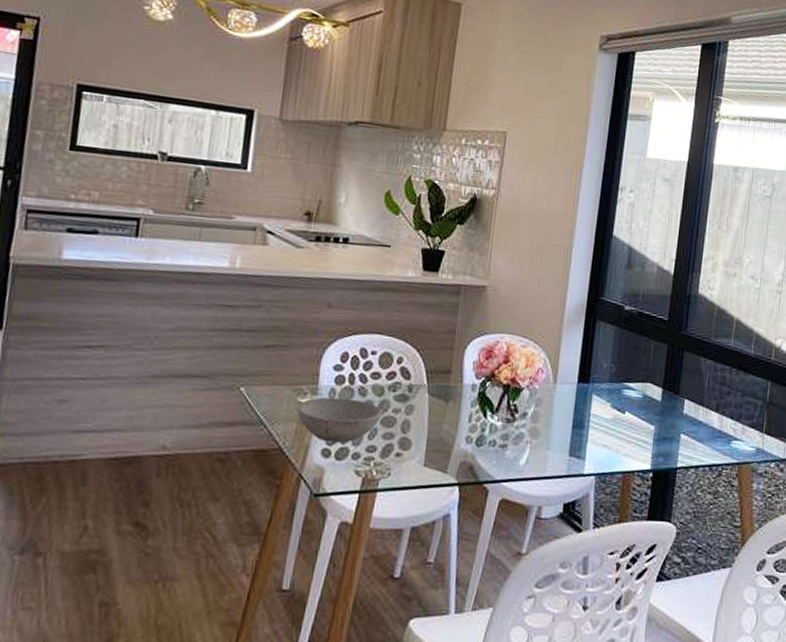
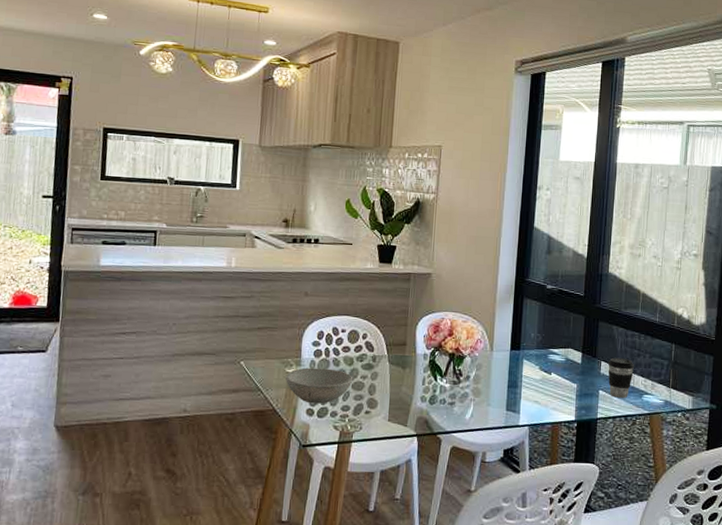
coffee cup: none [692,395,723,444] -> present [608,357,634,398]

